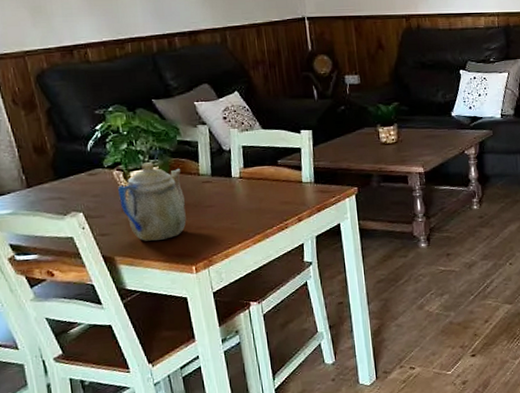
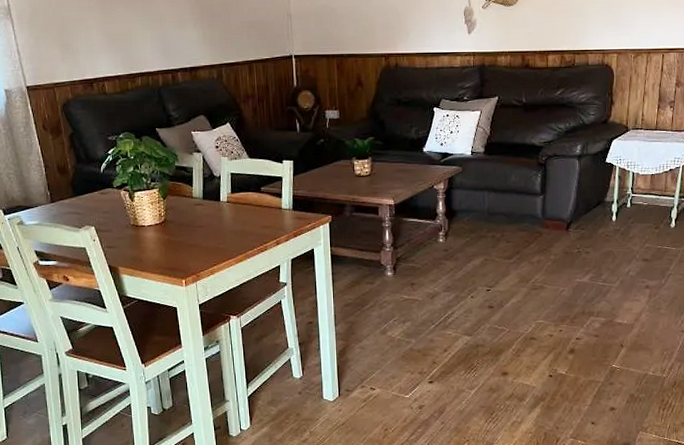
teapot: present [118,162,186,241] -> none [124,185,180,255]

